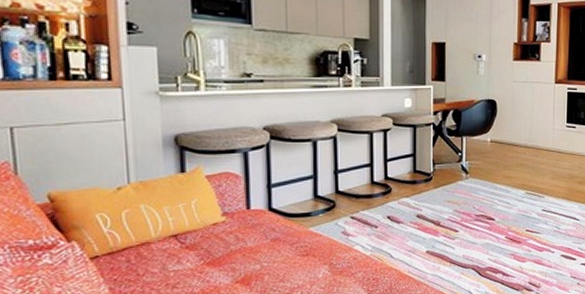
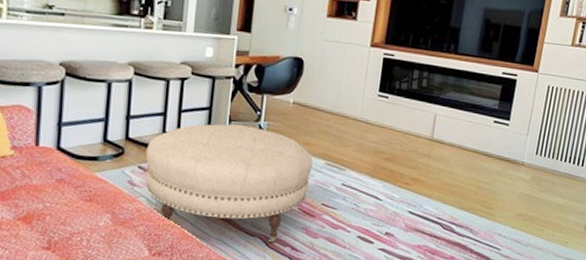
ottoman: none [357,167,514,272] -> present [145,124,313,243]

